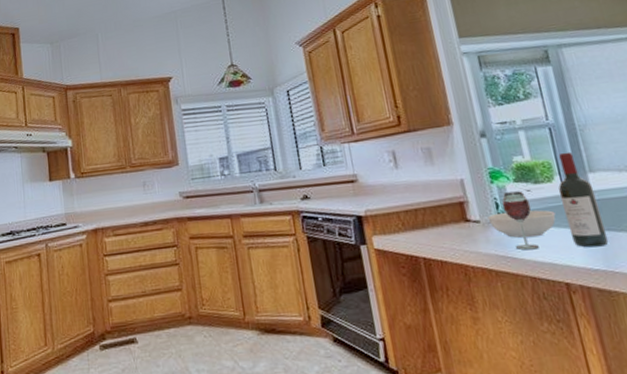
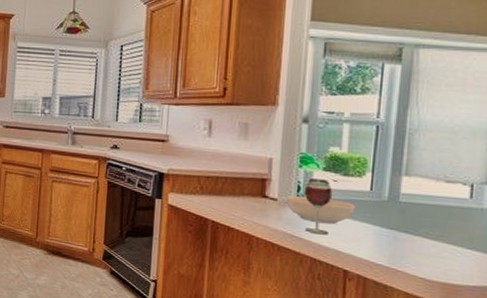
wine bottle: present [558,152,609,248] -> none [364,151,404,246]

